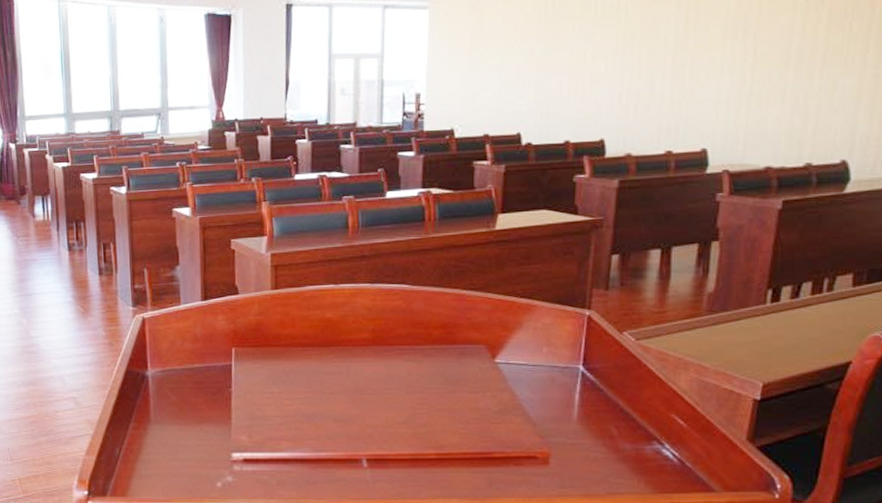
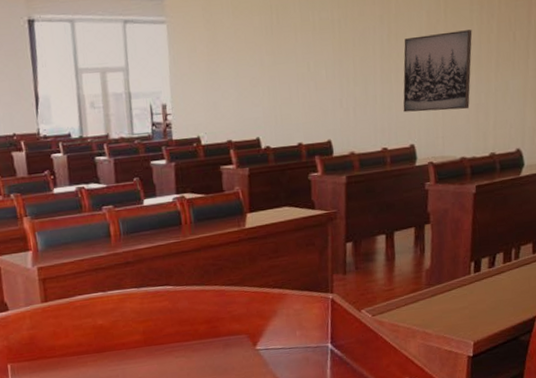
wall art: none [696,19,794,112] -> present [403,30,472,113]

